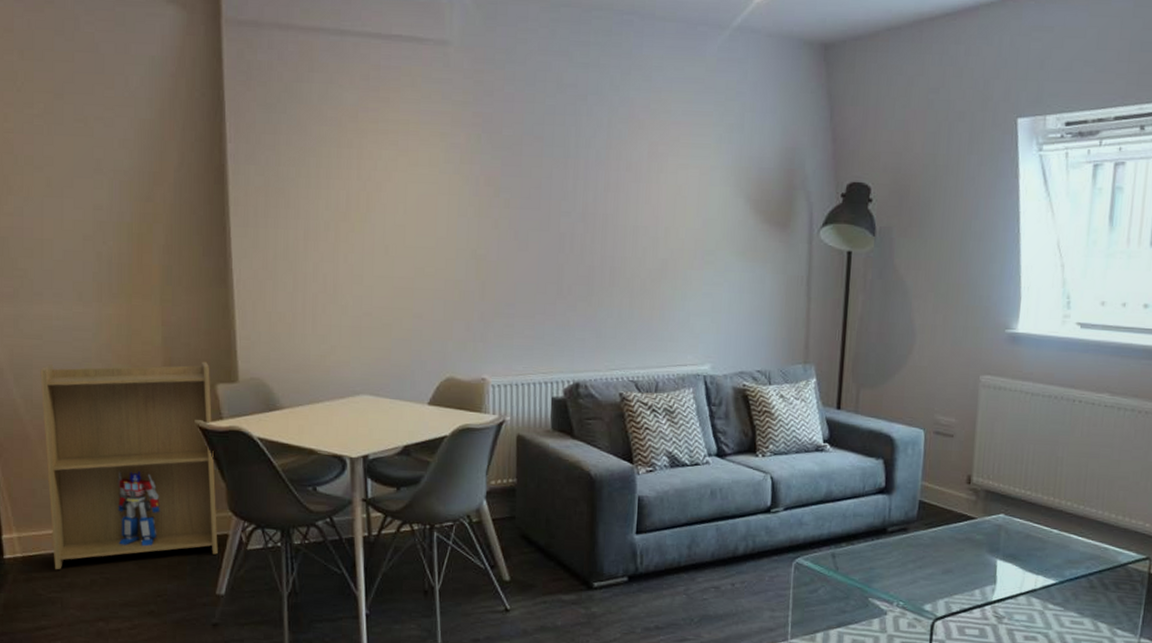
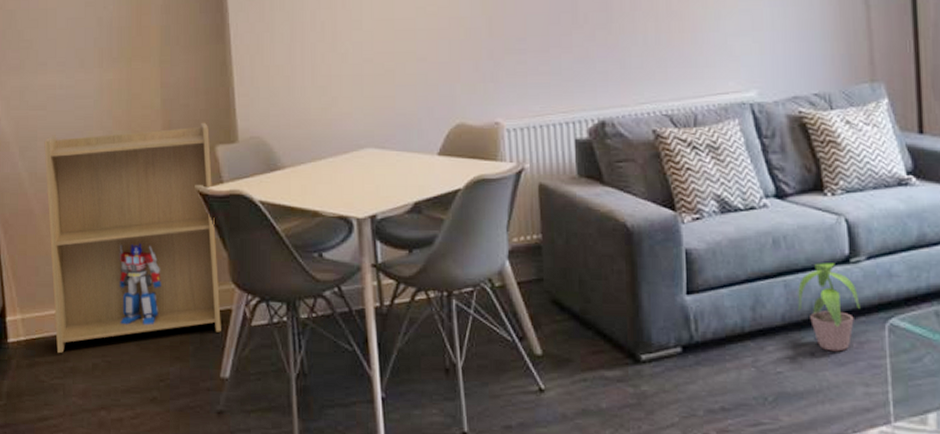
potted plant: none [726,511,775,584] -> present [798,263,860,352]

